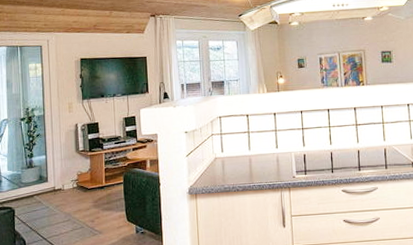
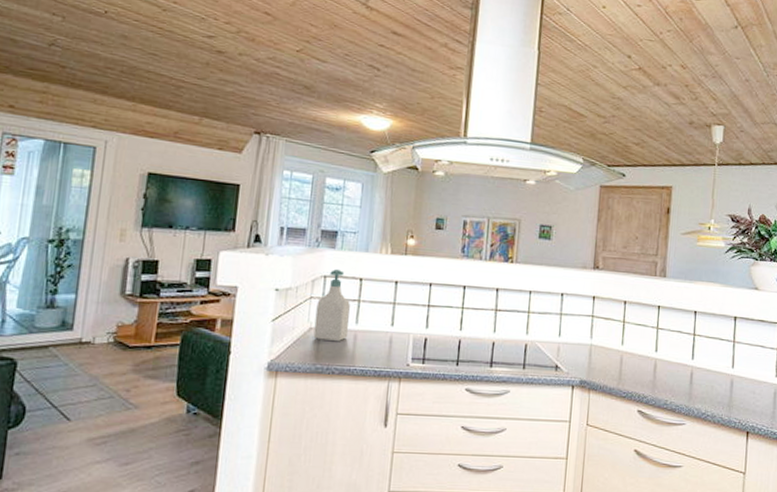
soap bottle: none [217,110,245,166] -> present [313,270,350,341]

